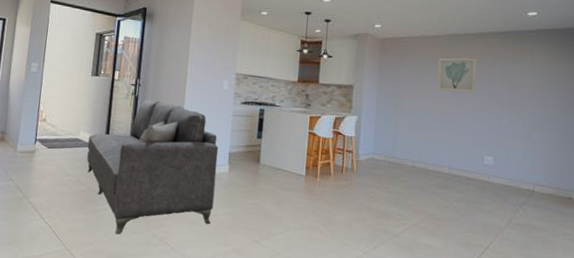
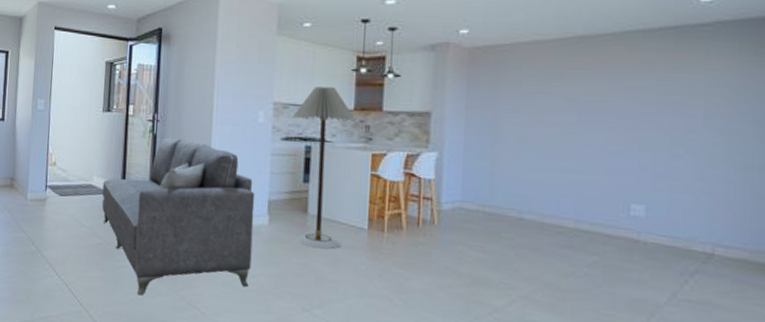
floor lamp: none [250,62,299,192] -> present [291,86,356,250]
wall art: present [437,57,478,93] -> none [554,67,618,117]

